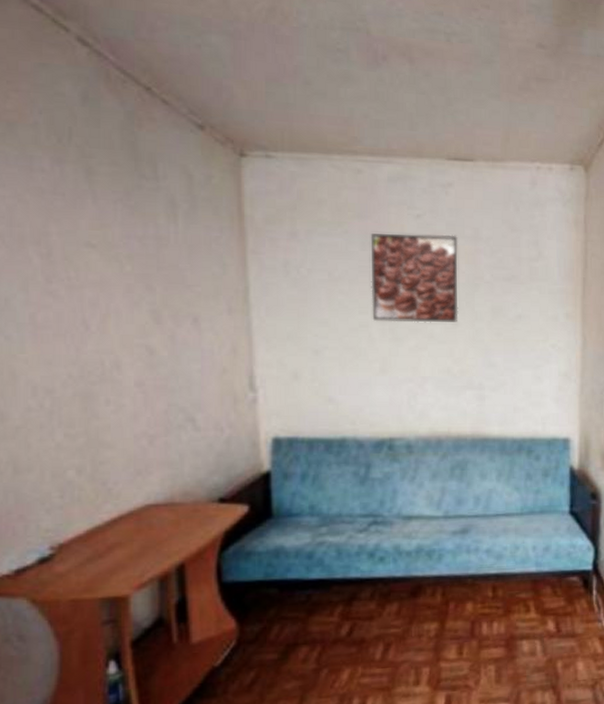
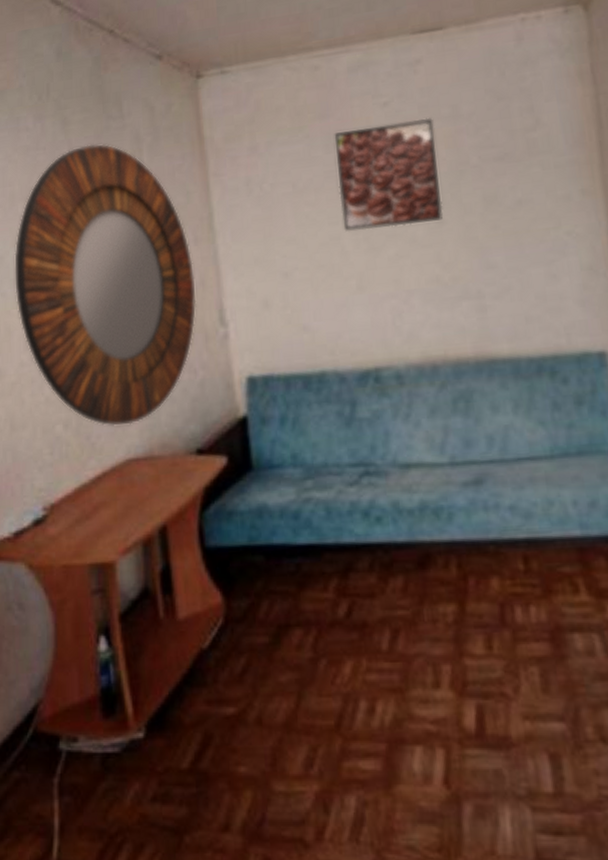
home mirror: none [22,199,227,474] -> present [14,144,197,426]

